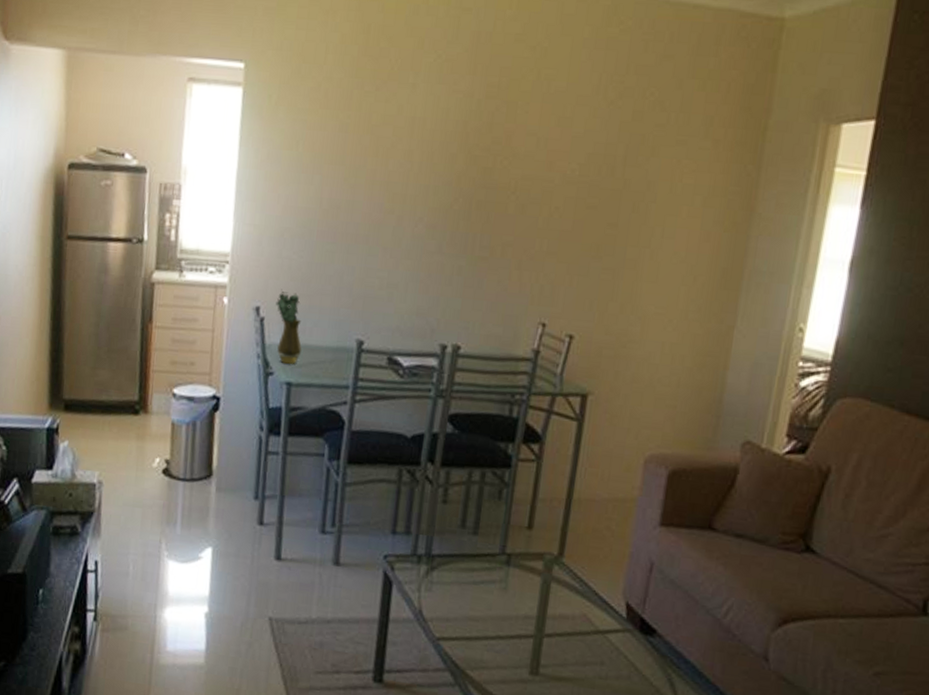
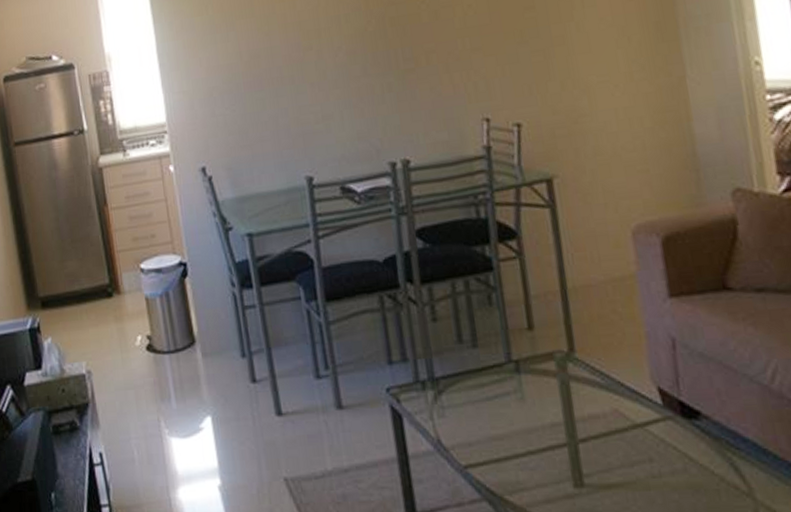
vase: present [275,289,302,364] -> none [219,145,255,216]

